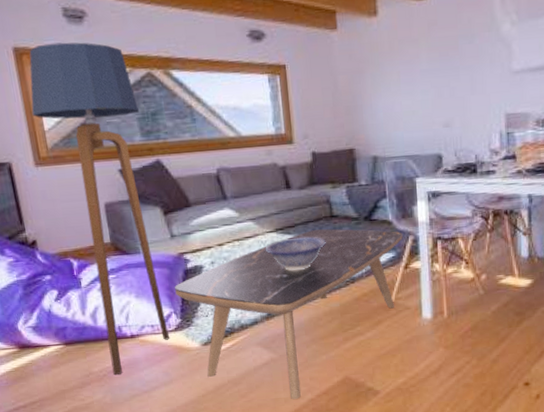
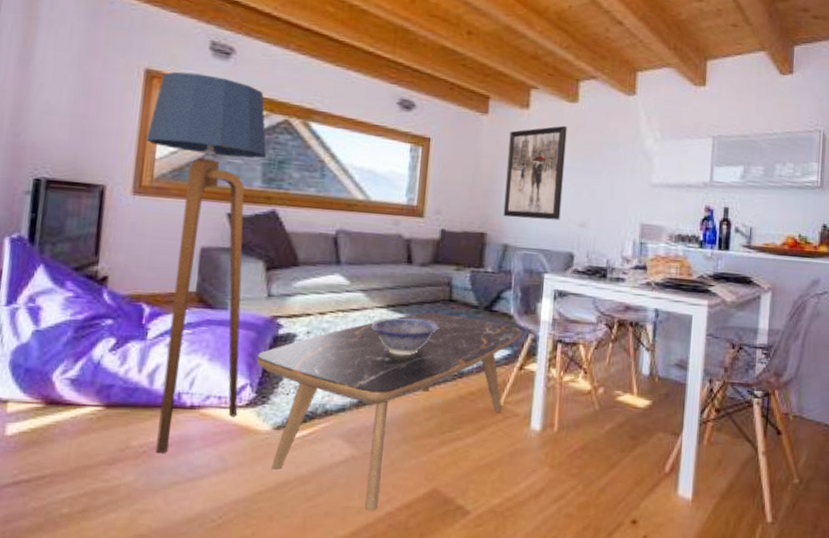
wall art: none [362,26,424,130] -> present [503,125,567,221]

